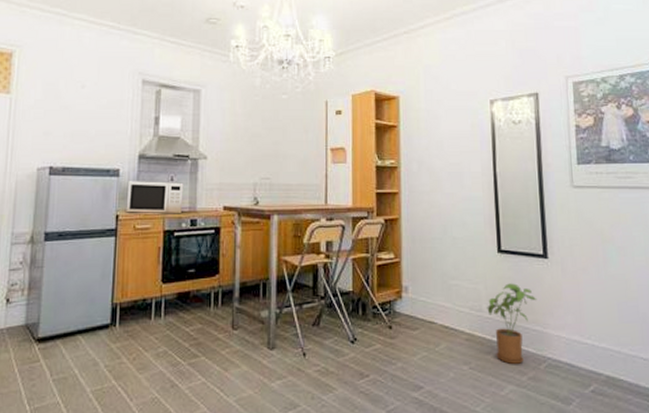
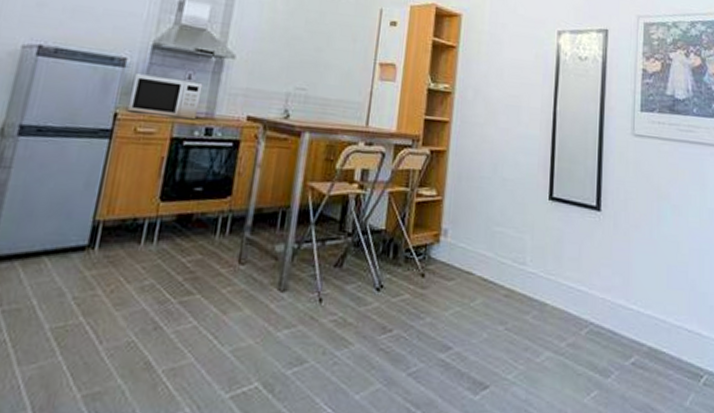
house plant: present [487,283,538,364] -> none [531,235,586,327]

